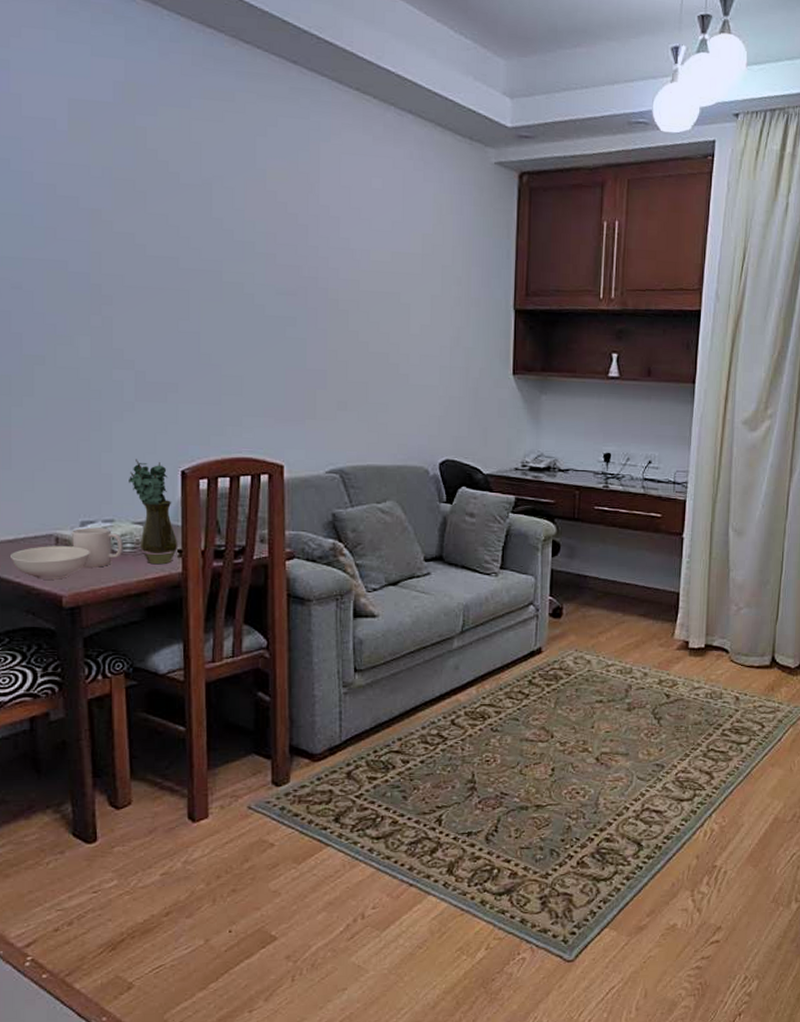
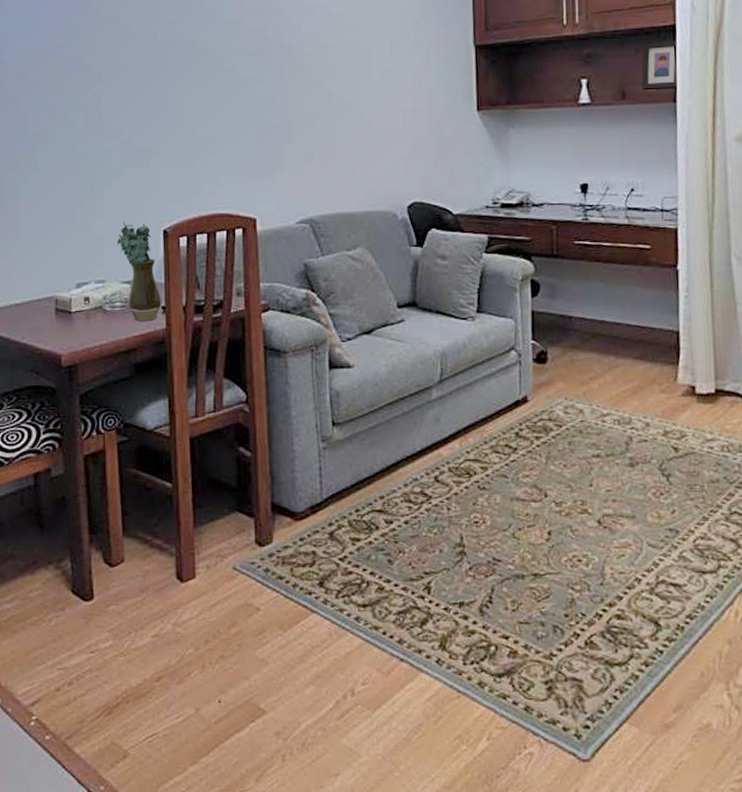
bowl: present [11,546,90,580] -> none [18,307,85,340]
mug: present [71,527,123,567] -> none [68,288,113,327]
picture frame: none [666,324,699,371] -> present [642,40,676,91]

